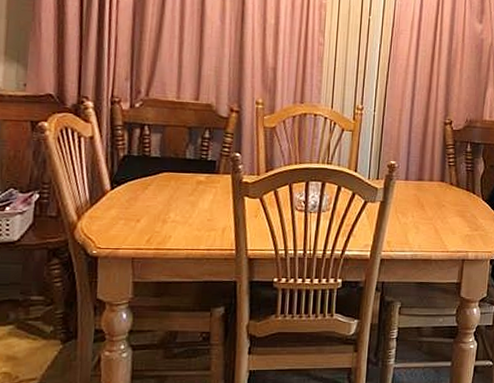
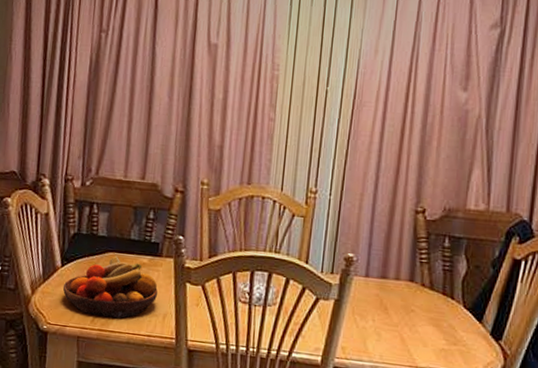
fruit bowl: none [113,175,216,236] -> present [62,255,158,318]

